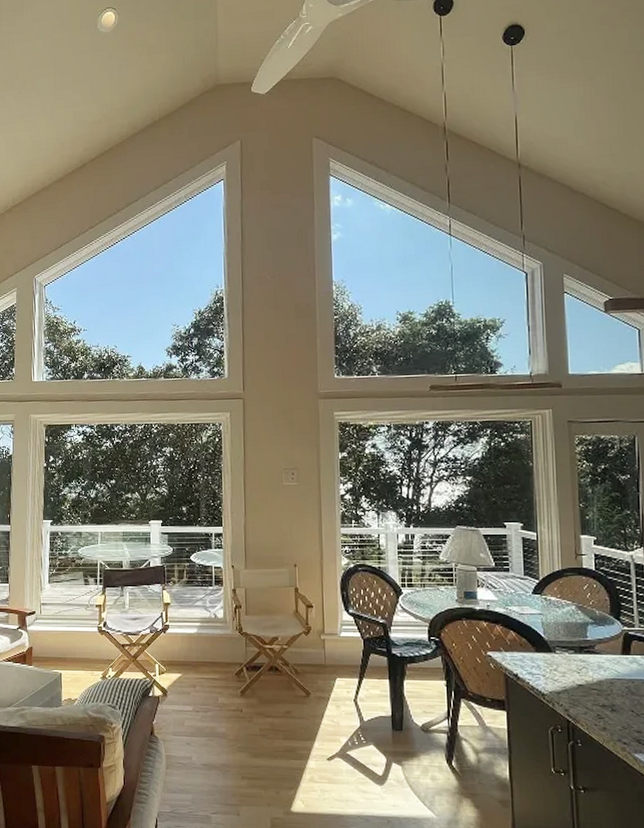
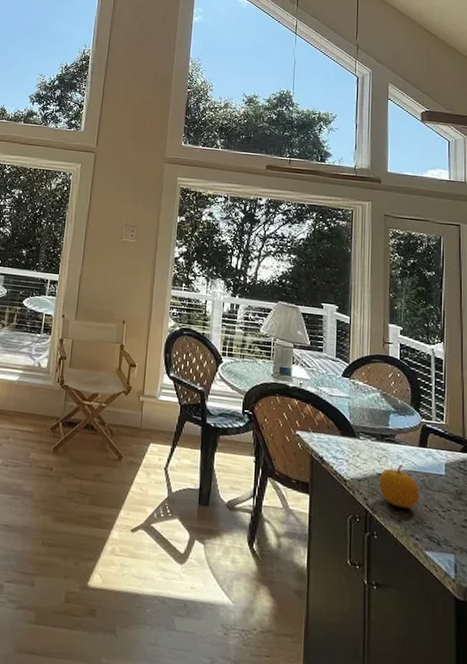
fruit: none [579,674,624,715] -> present [378,465,419,509]

